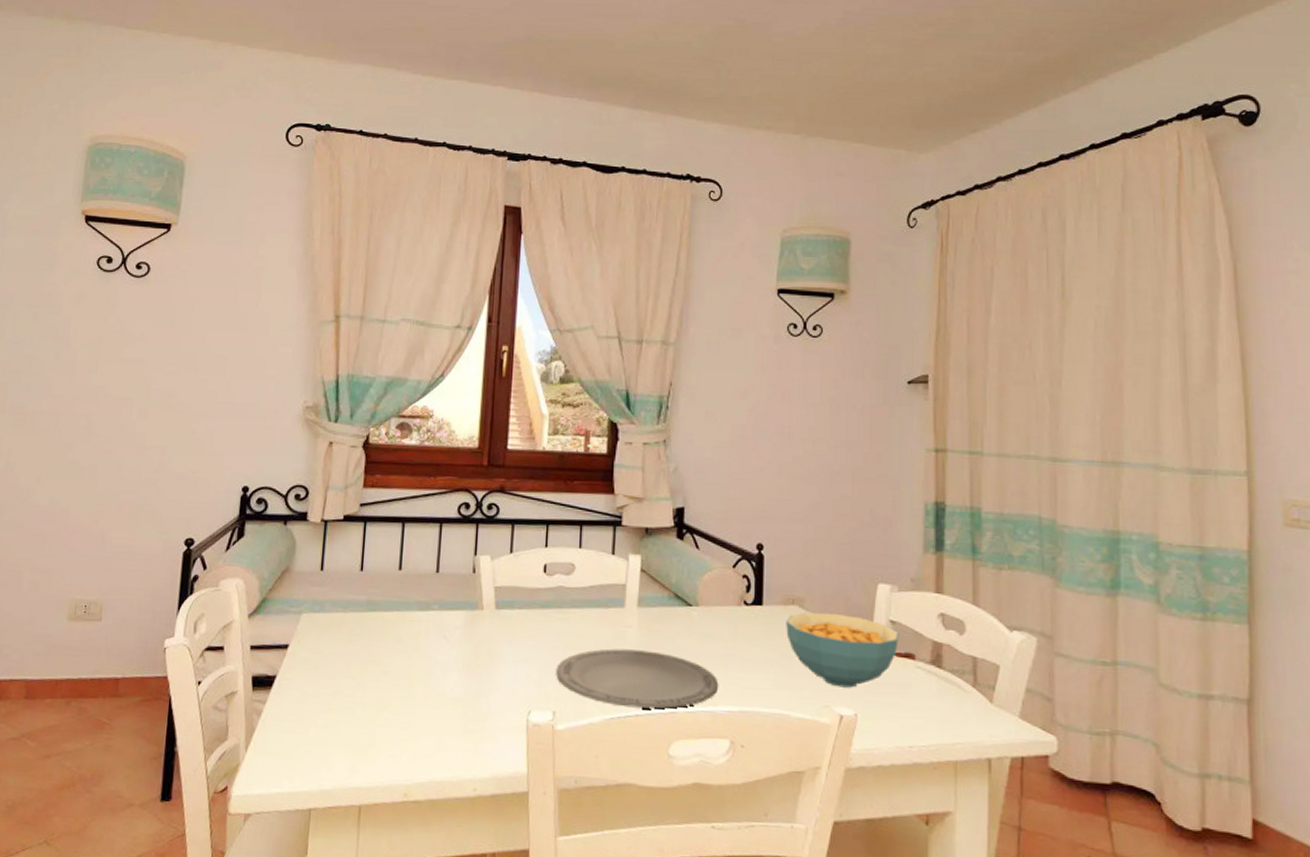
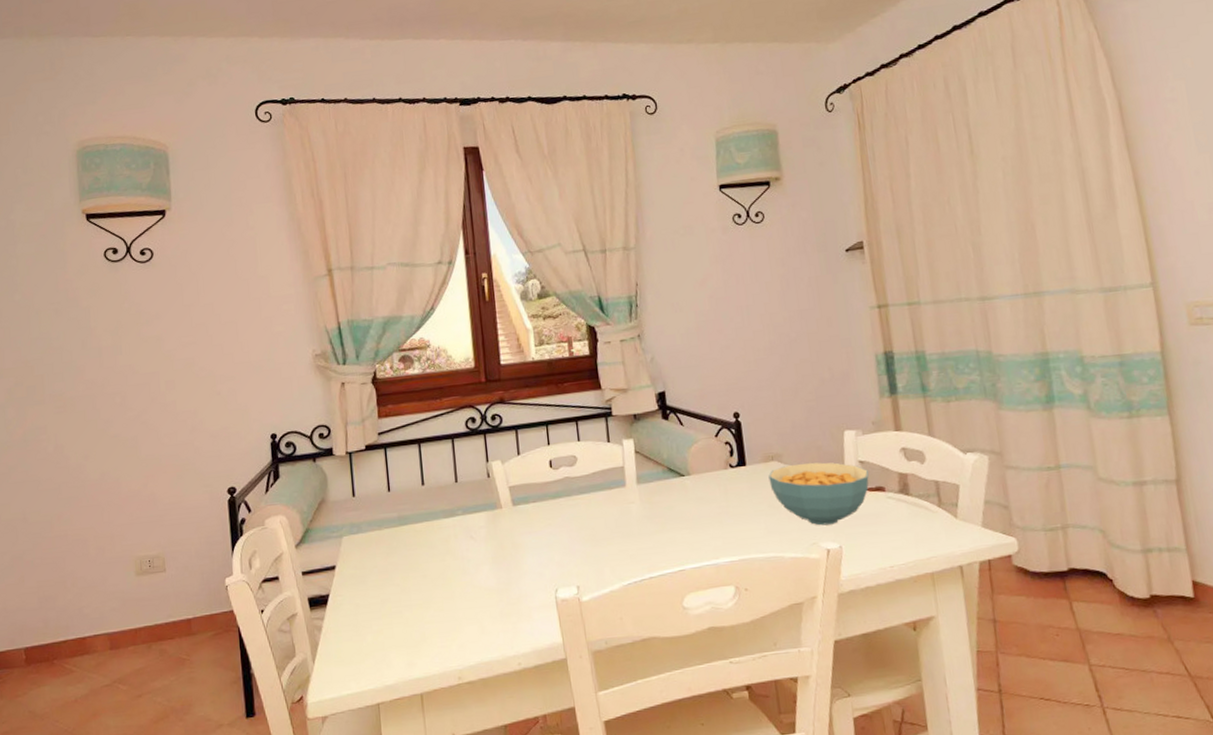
plate: present [556,648,719,710] -> none [574,520,719,573]

